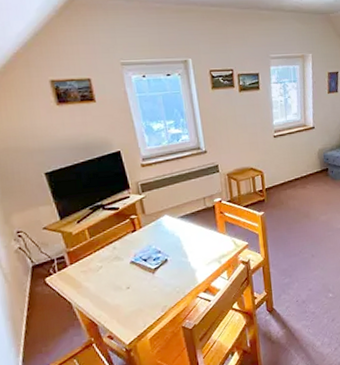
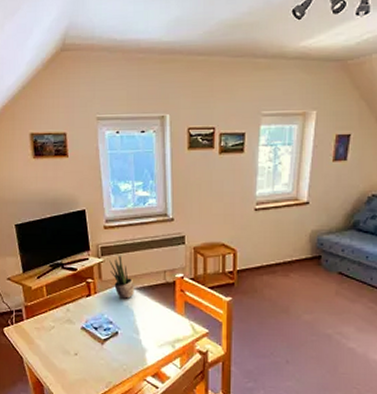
potted plant: none [151,189,178,229] -> present [109,255,134,299]

